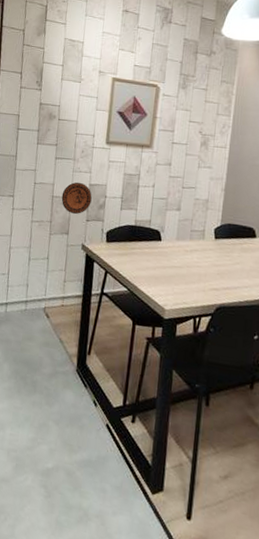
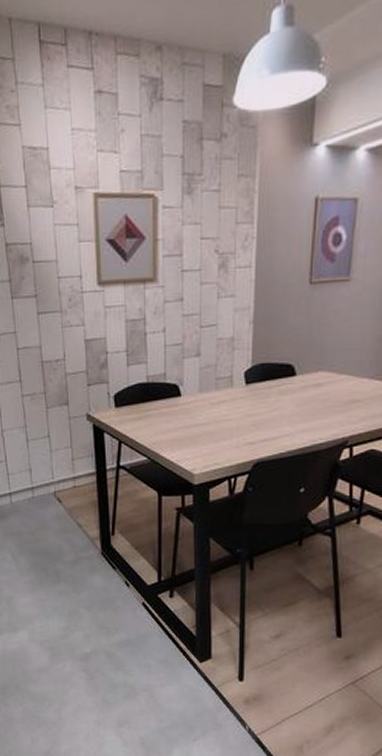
decorative plate: present [61,182,92,215] -> none [53,339,90,380]

